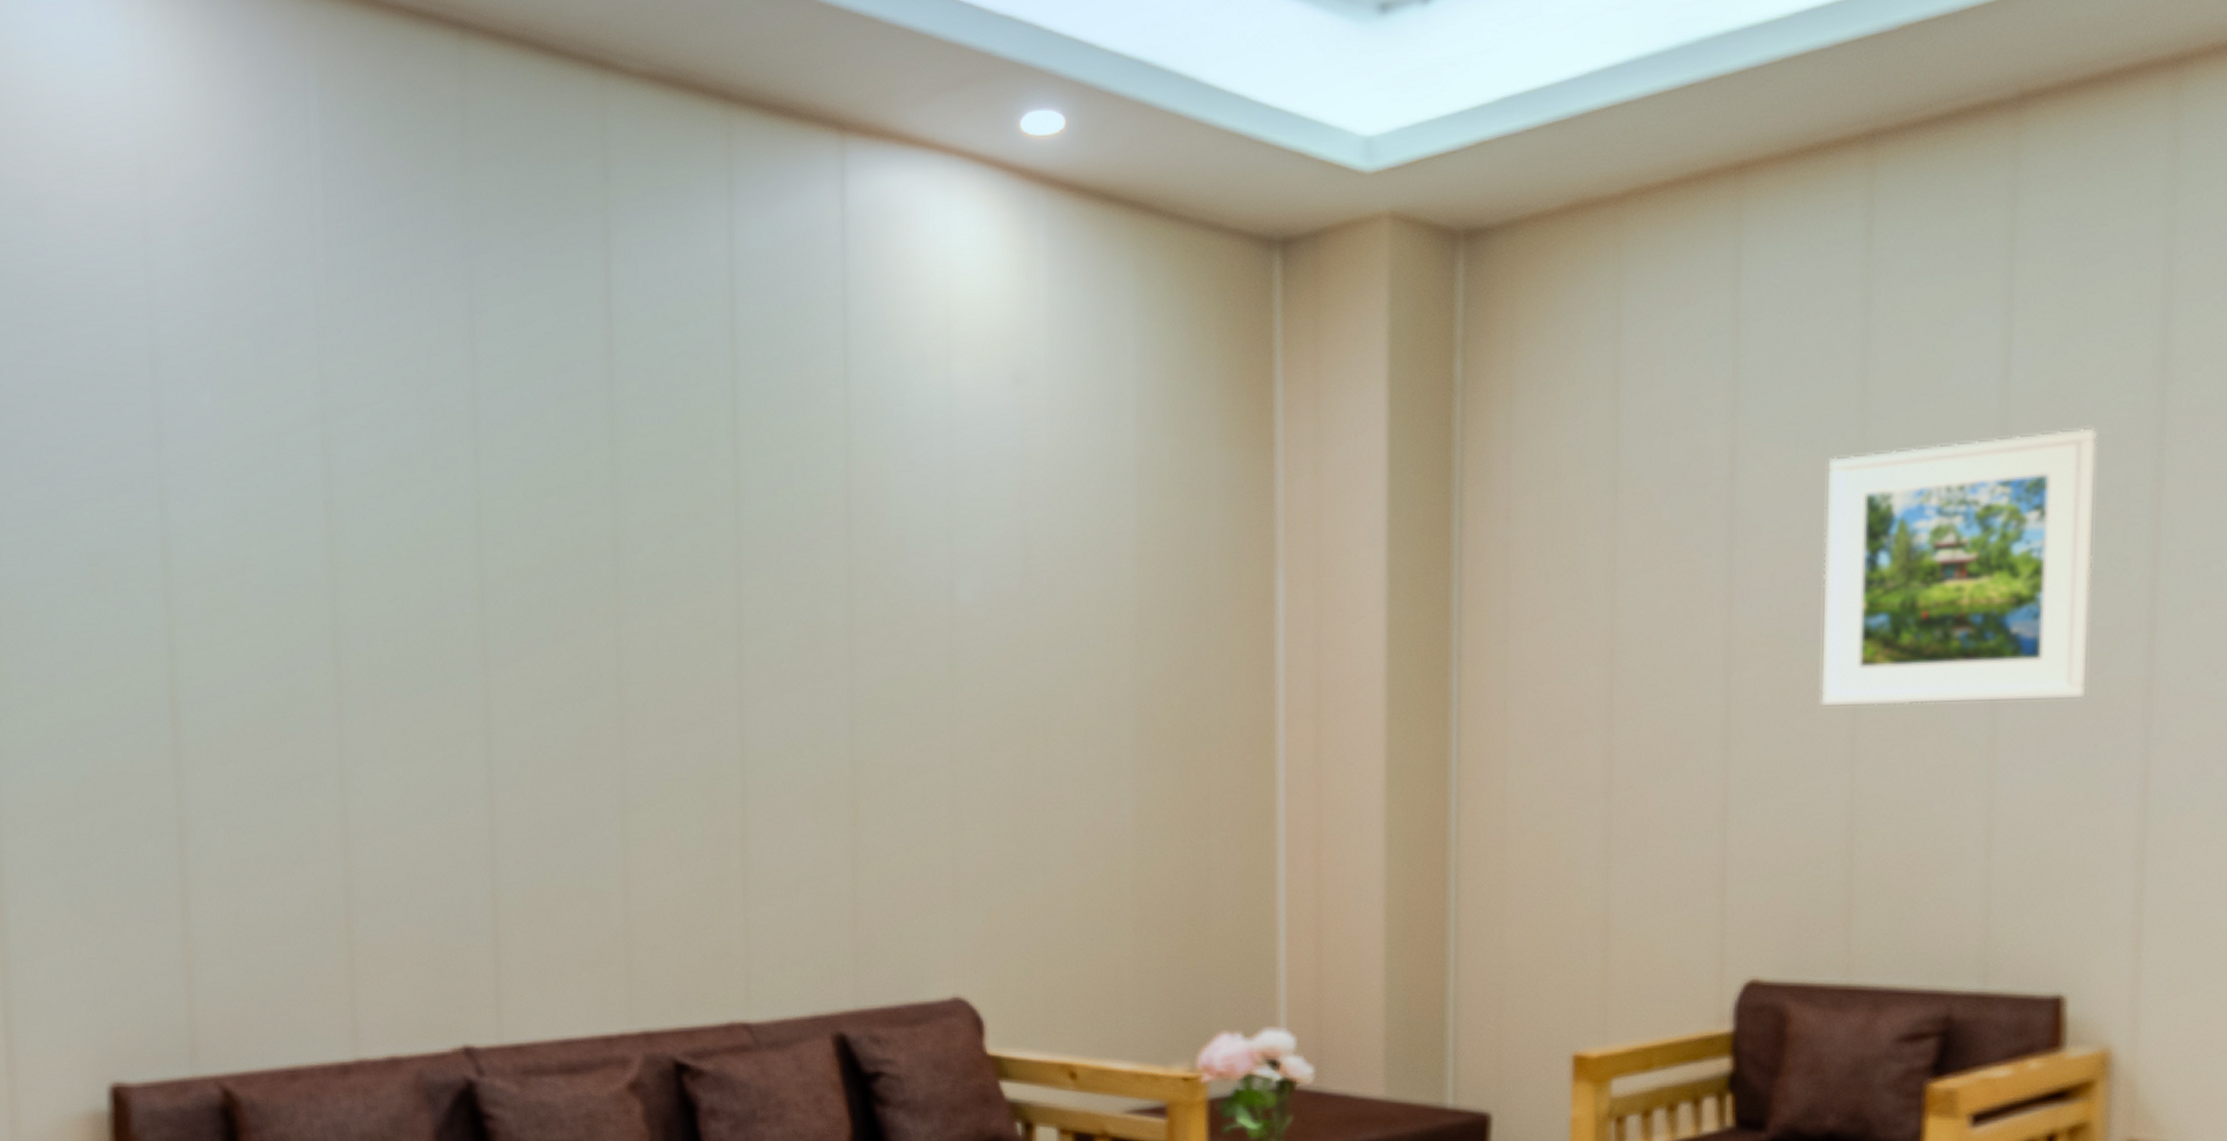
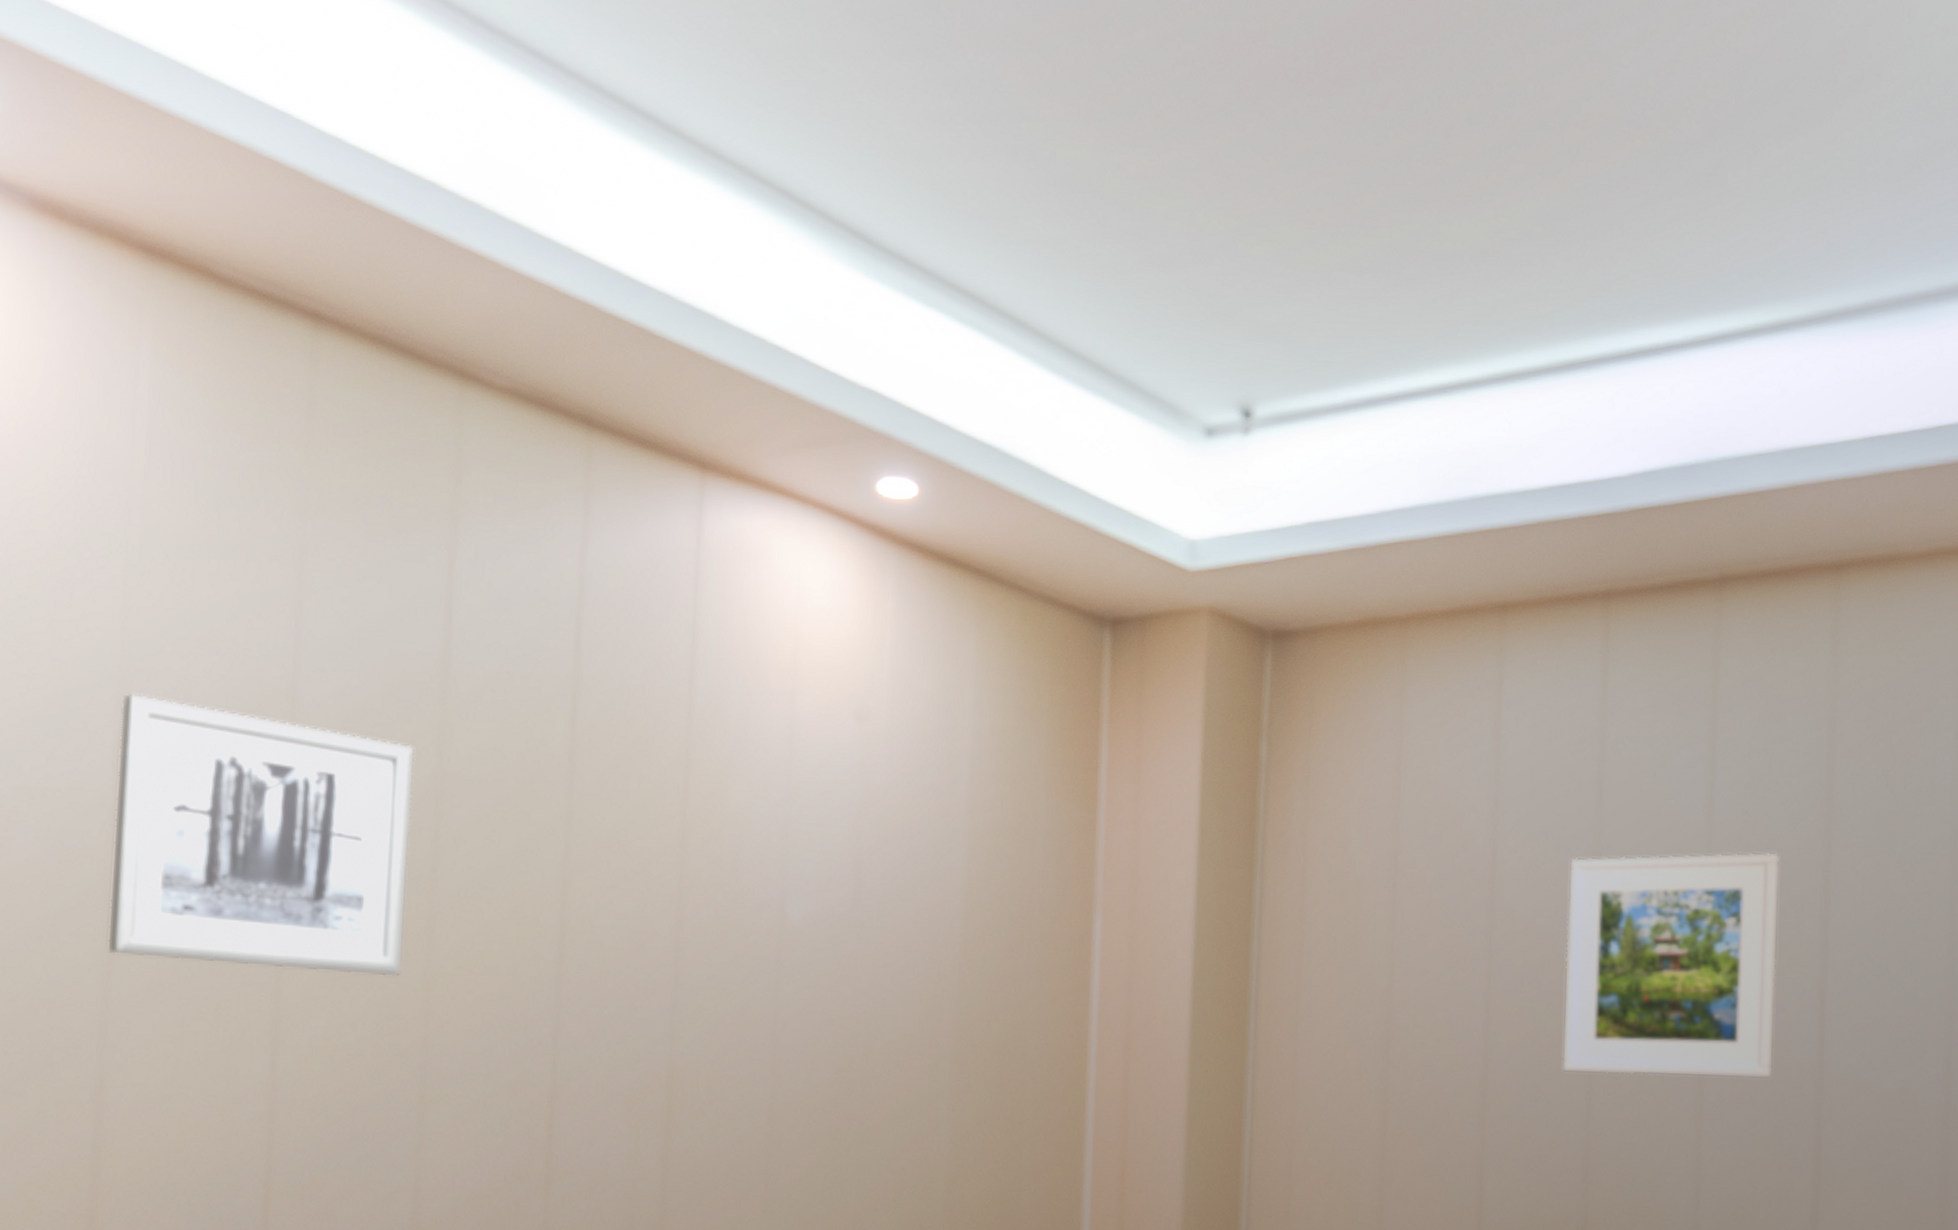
wall art: none [327,431,596,689] -> present [108,693,414,977]

